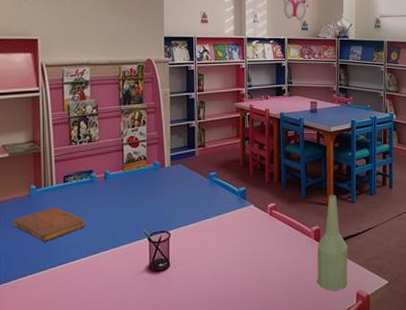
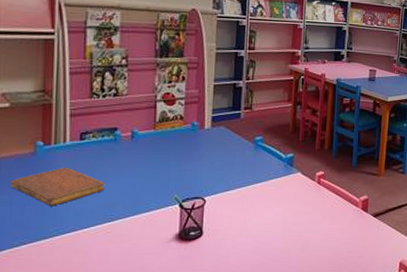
bottle: present [317,194,348,291] -> none [361,164,394,261]

